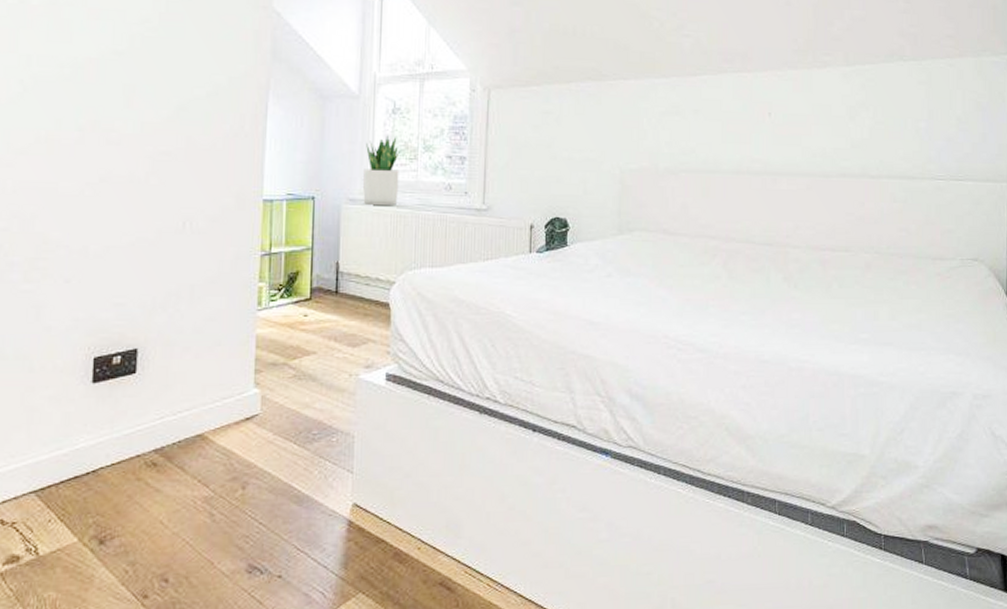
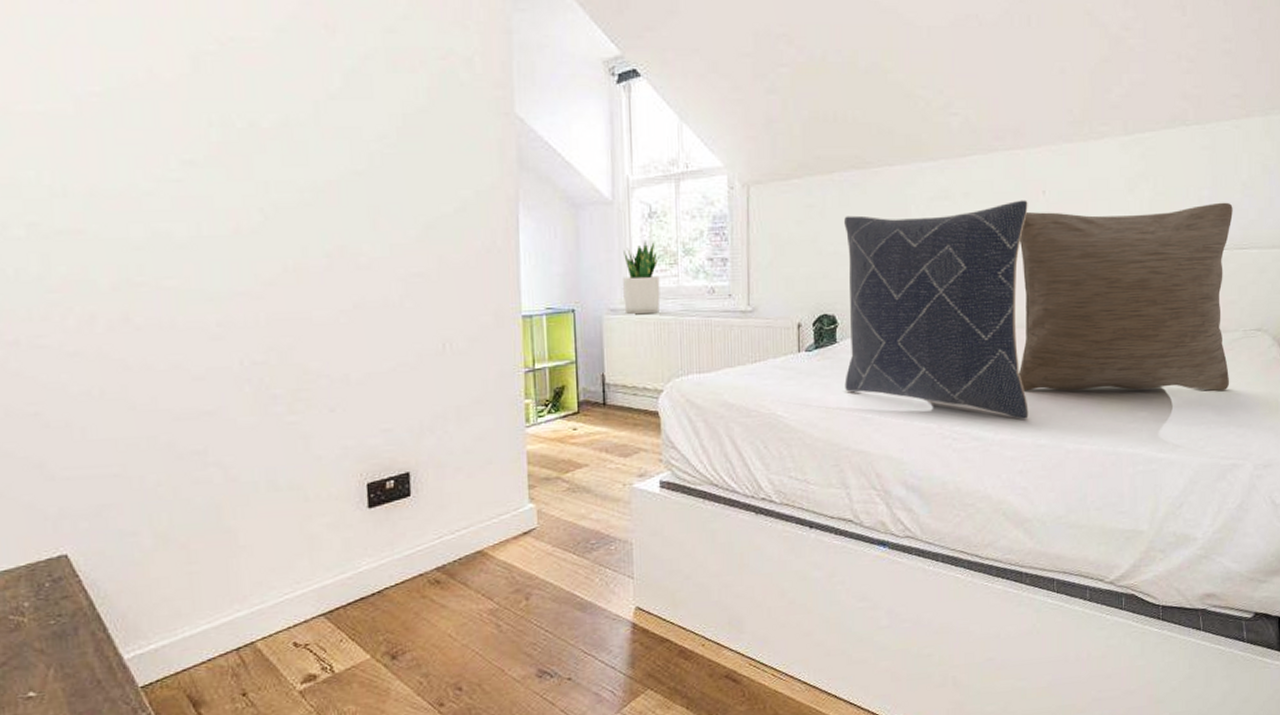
pillow: none [573,120,755,334] -> present [844,200,1028,420]
pillow: none [744,132,949,318] -> present [1019,202,1233,392]

